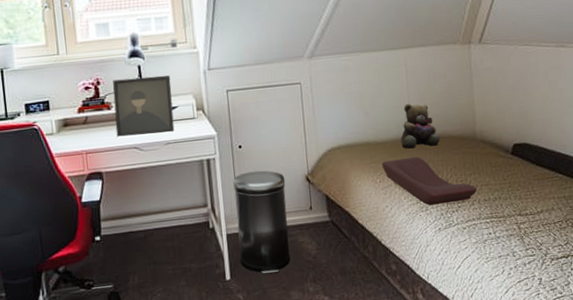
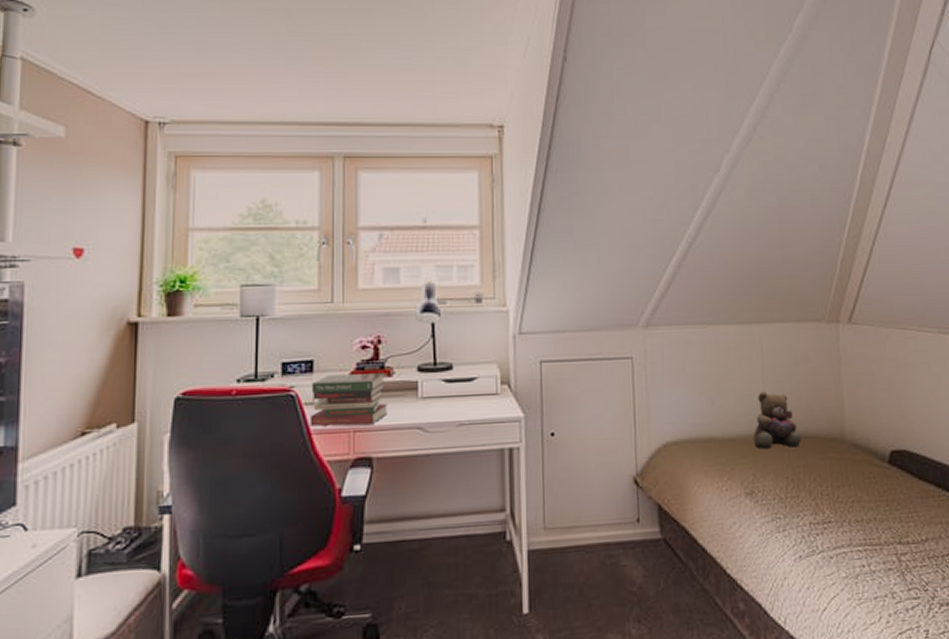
books: none [49,107,110,152] -> present [310,373,387,427]
picture frame: present [112,75,175,137] -> none [395,337,472,413]
pedal bin: present [233,170,291,275] -> none [541,466,609,608]
cushion: present [382,156,477,206] -> none [729,459,847,525]

